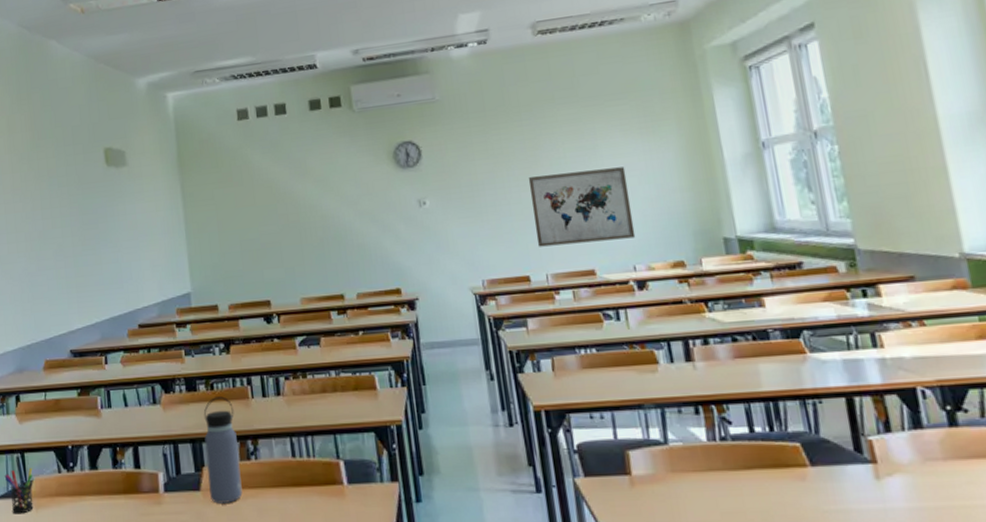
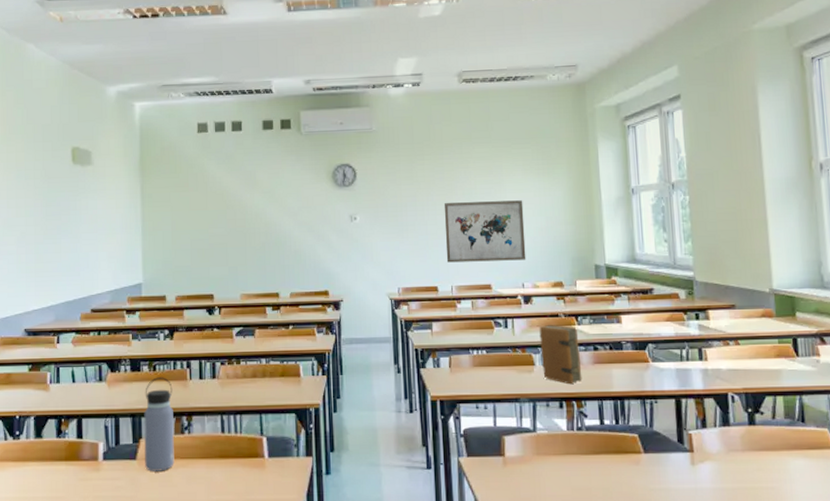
book: none [659,313,721,385] -> present [539,325,583,385]

